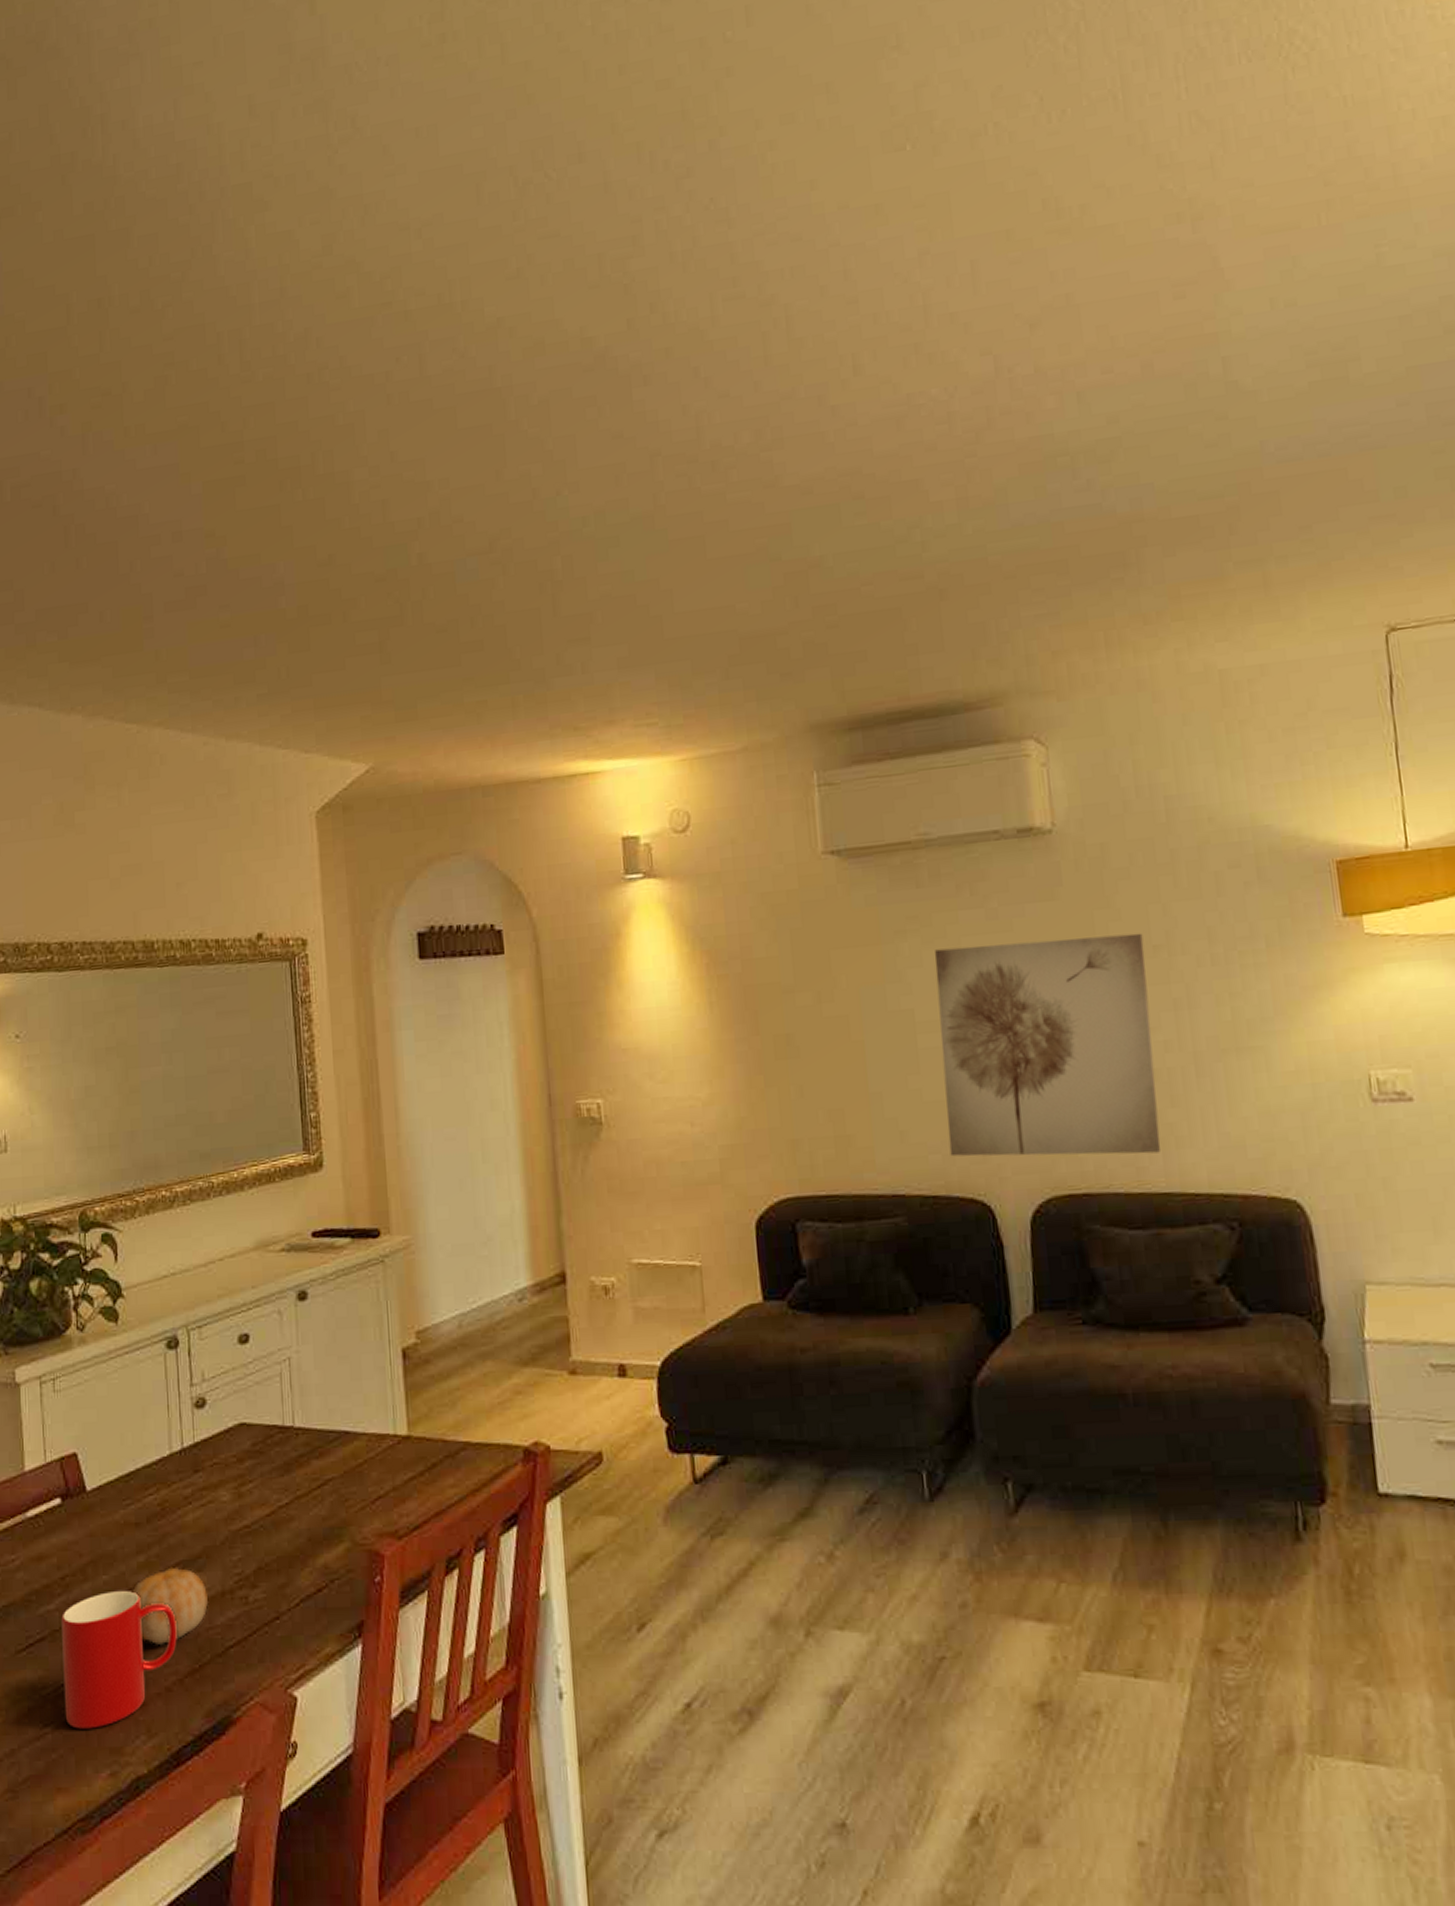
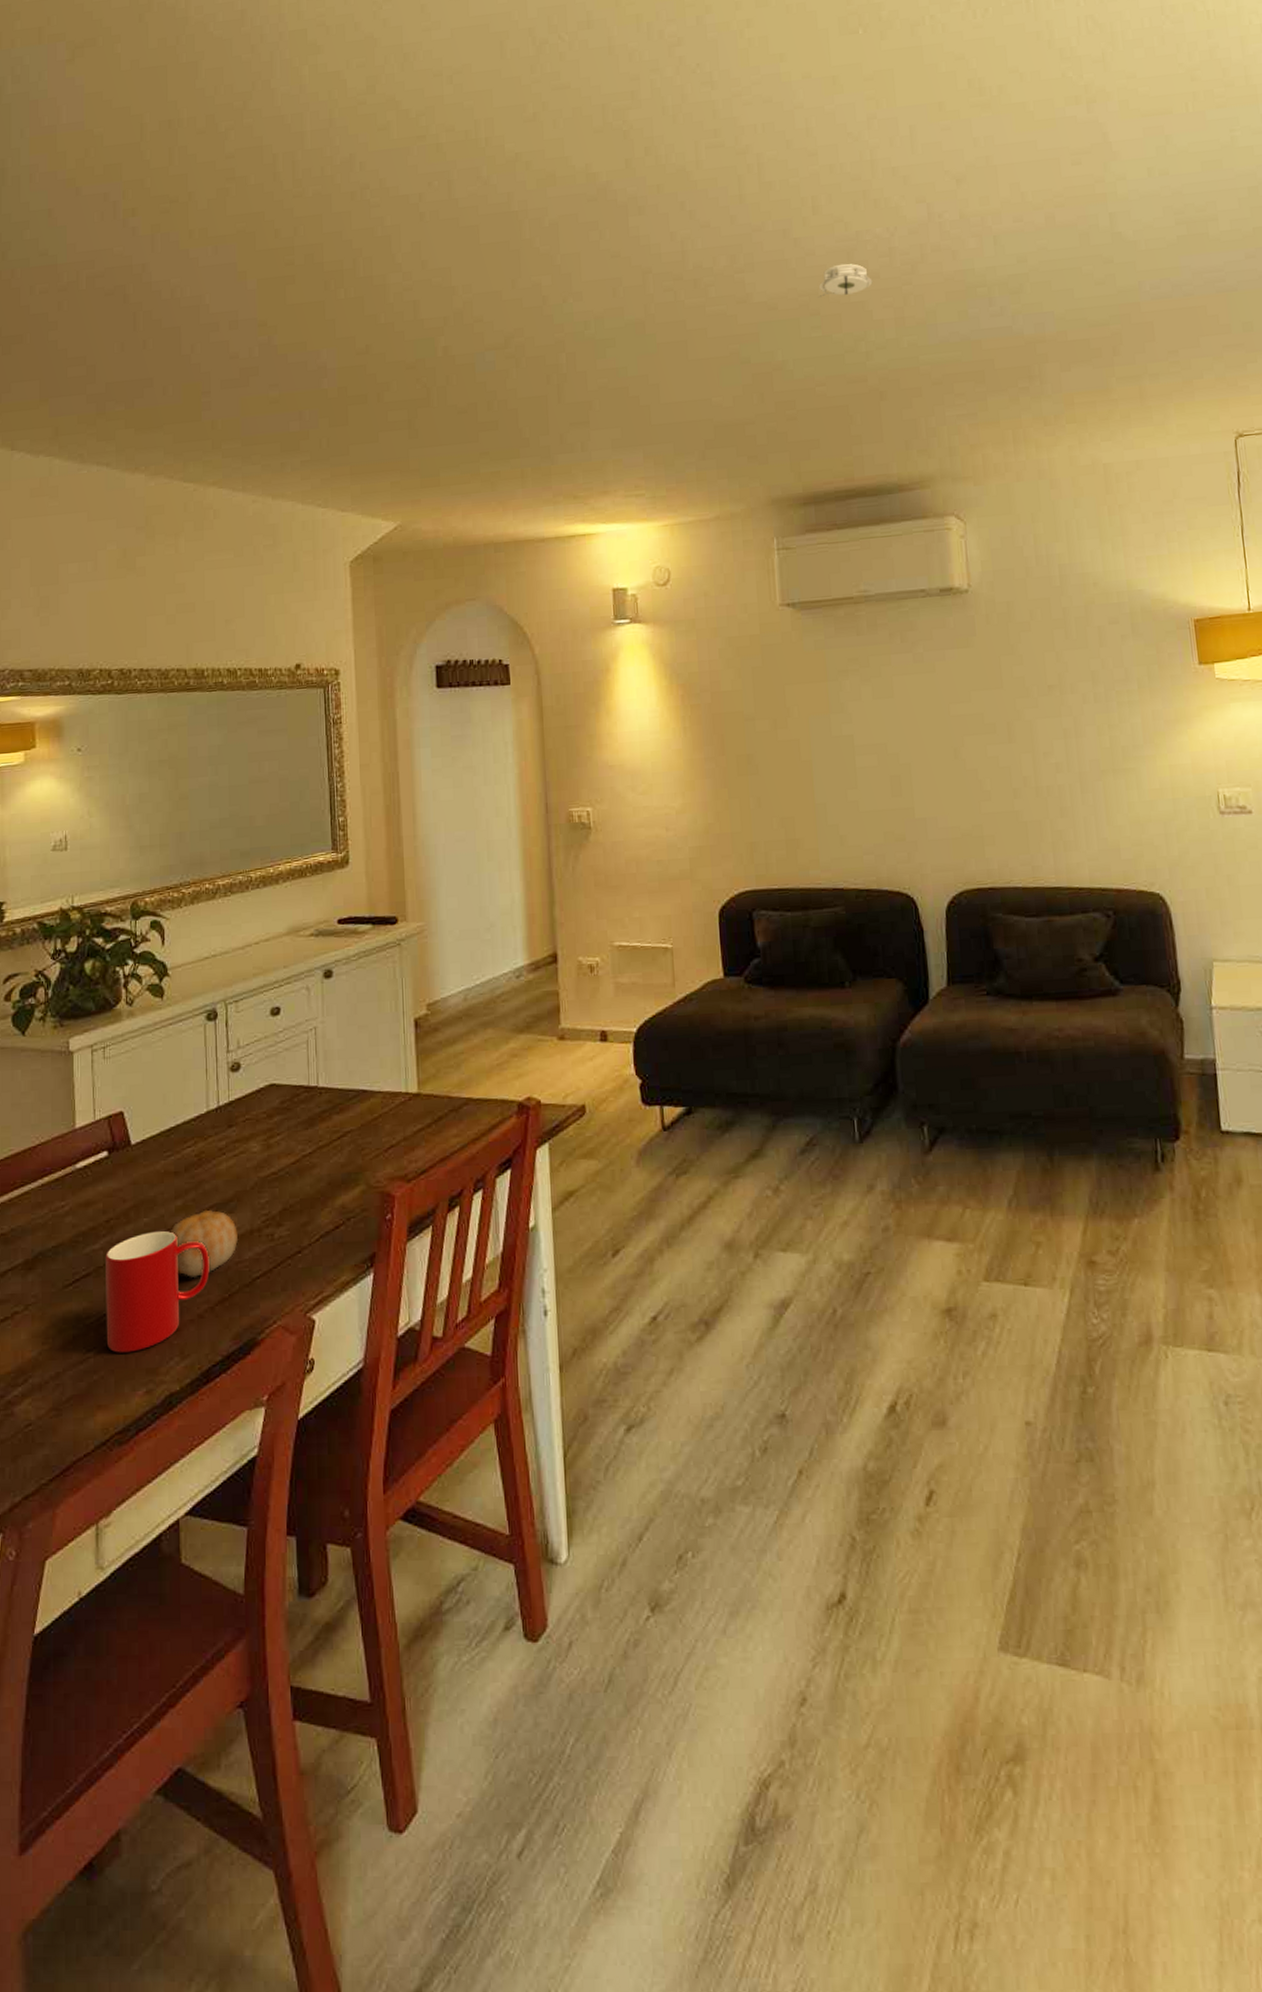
smoke detector: none [861,434,929,478] -> present [818,263,873,298]
wall art: present [934,933,1162,1157] -> none [871,675,1053,857]

